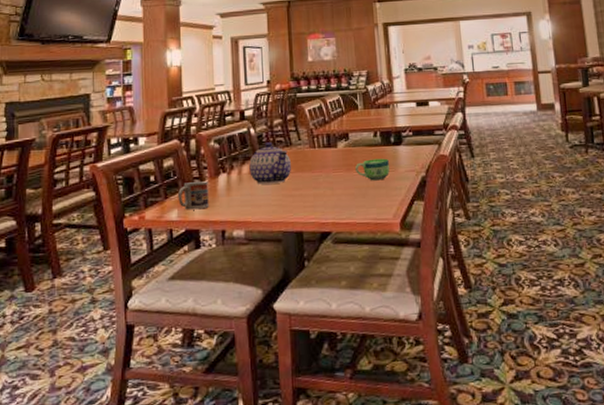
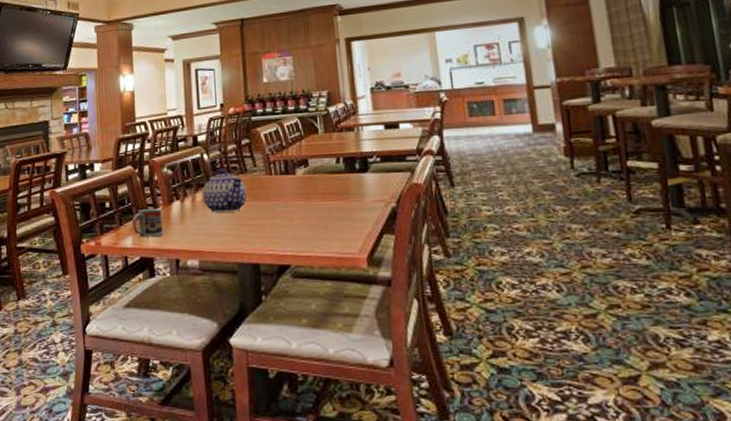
cup: present [355,158,390,181] -> none [316,186,355,211]

